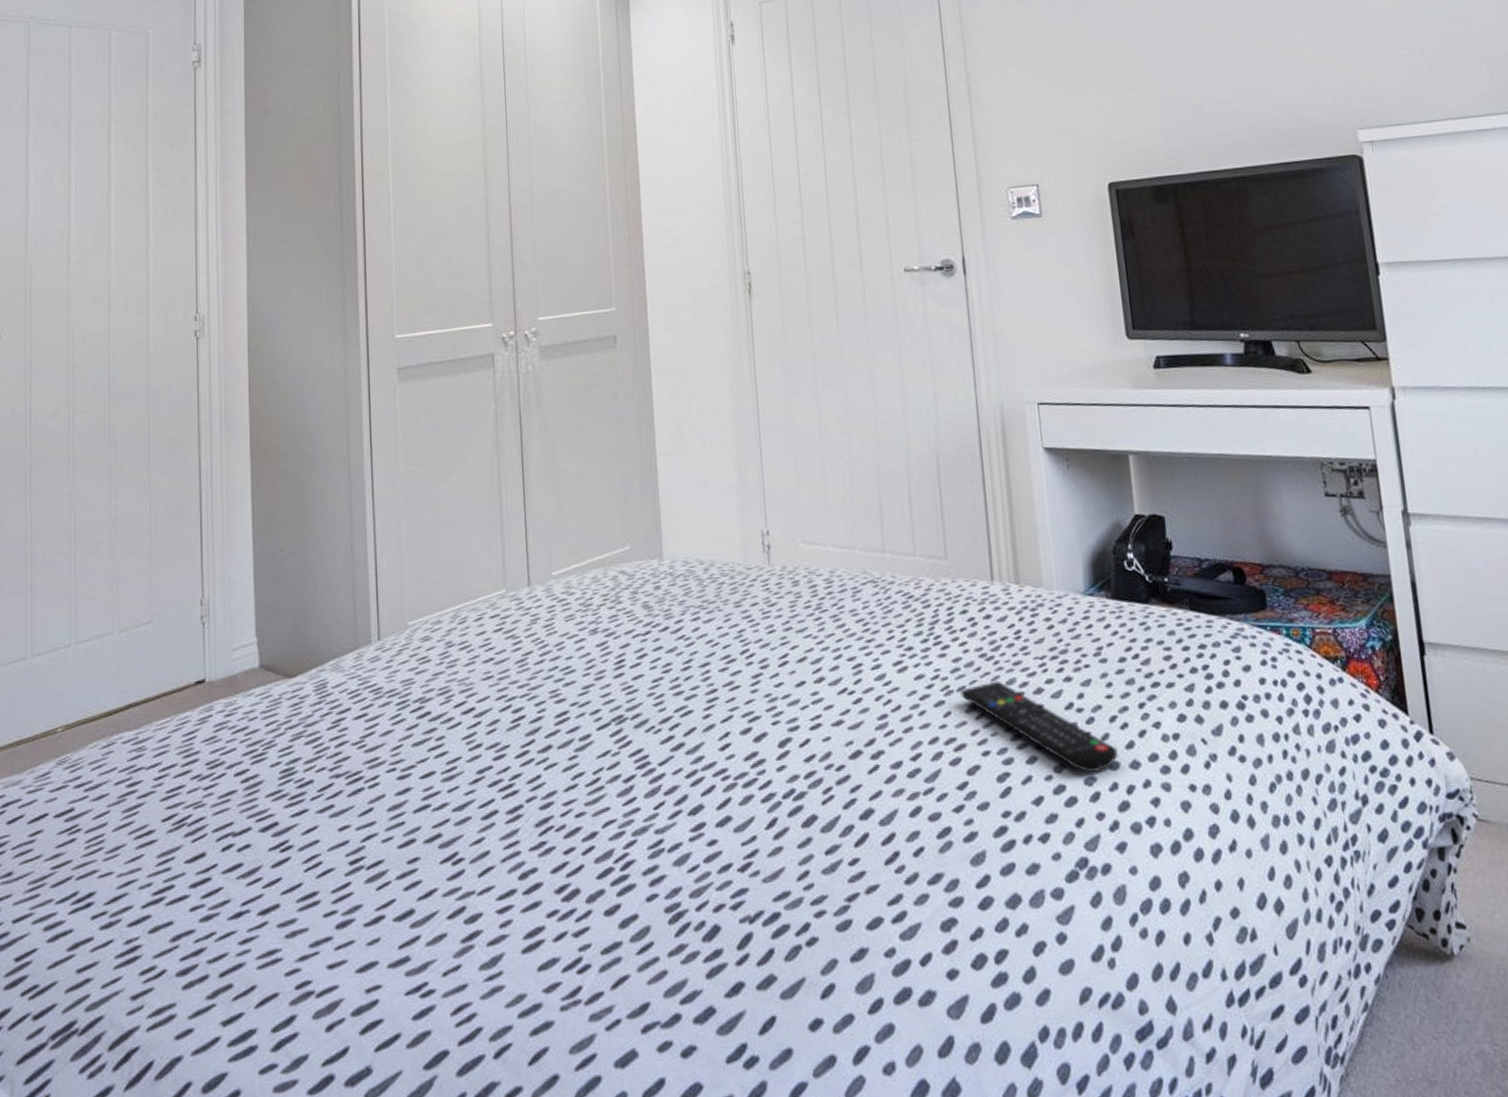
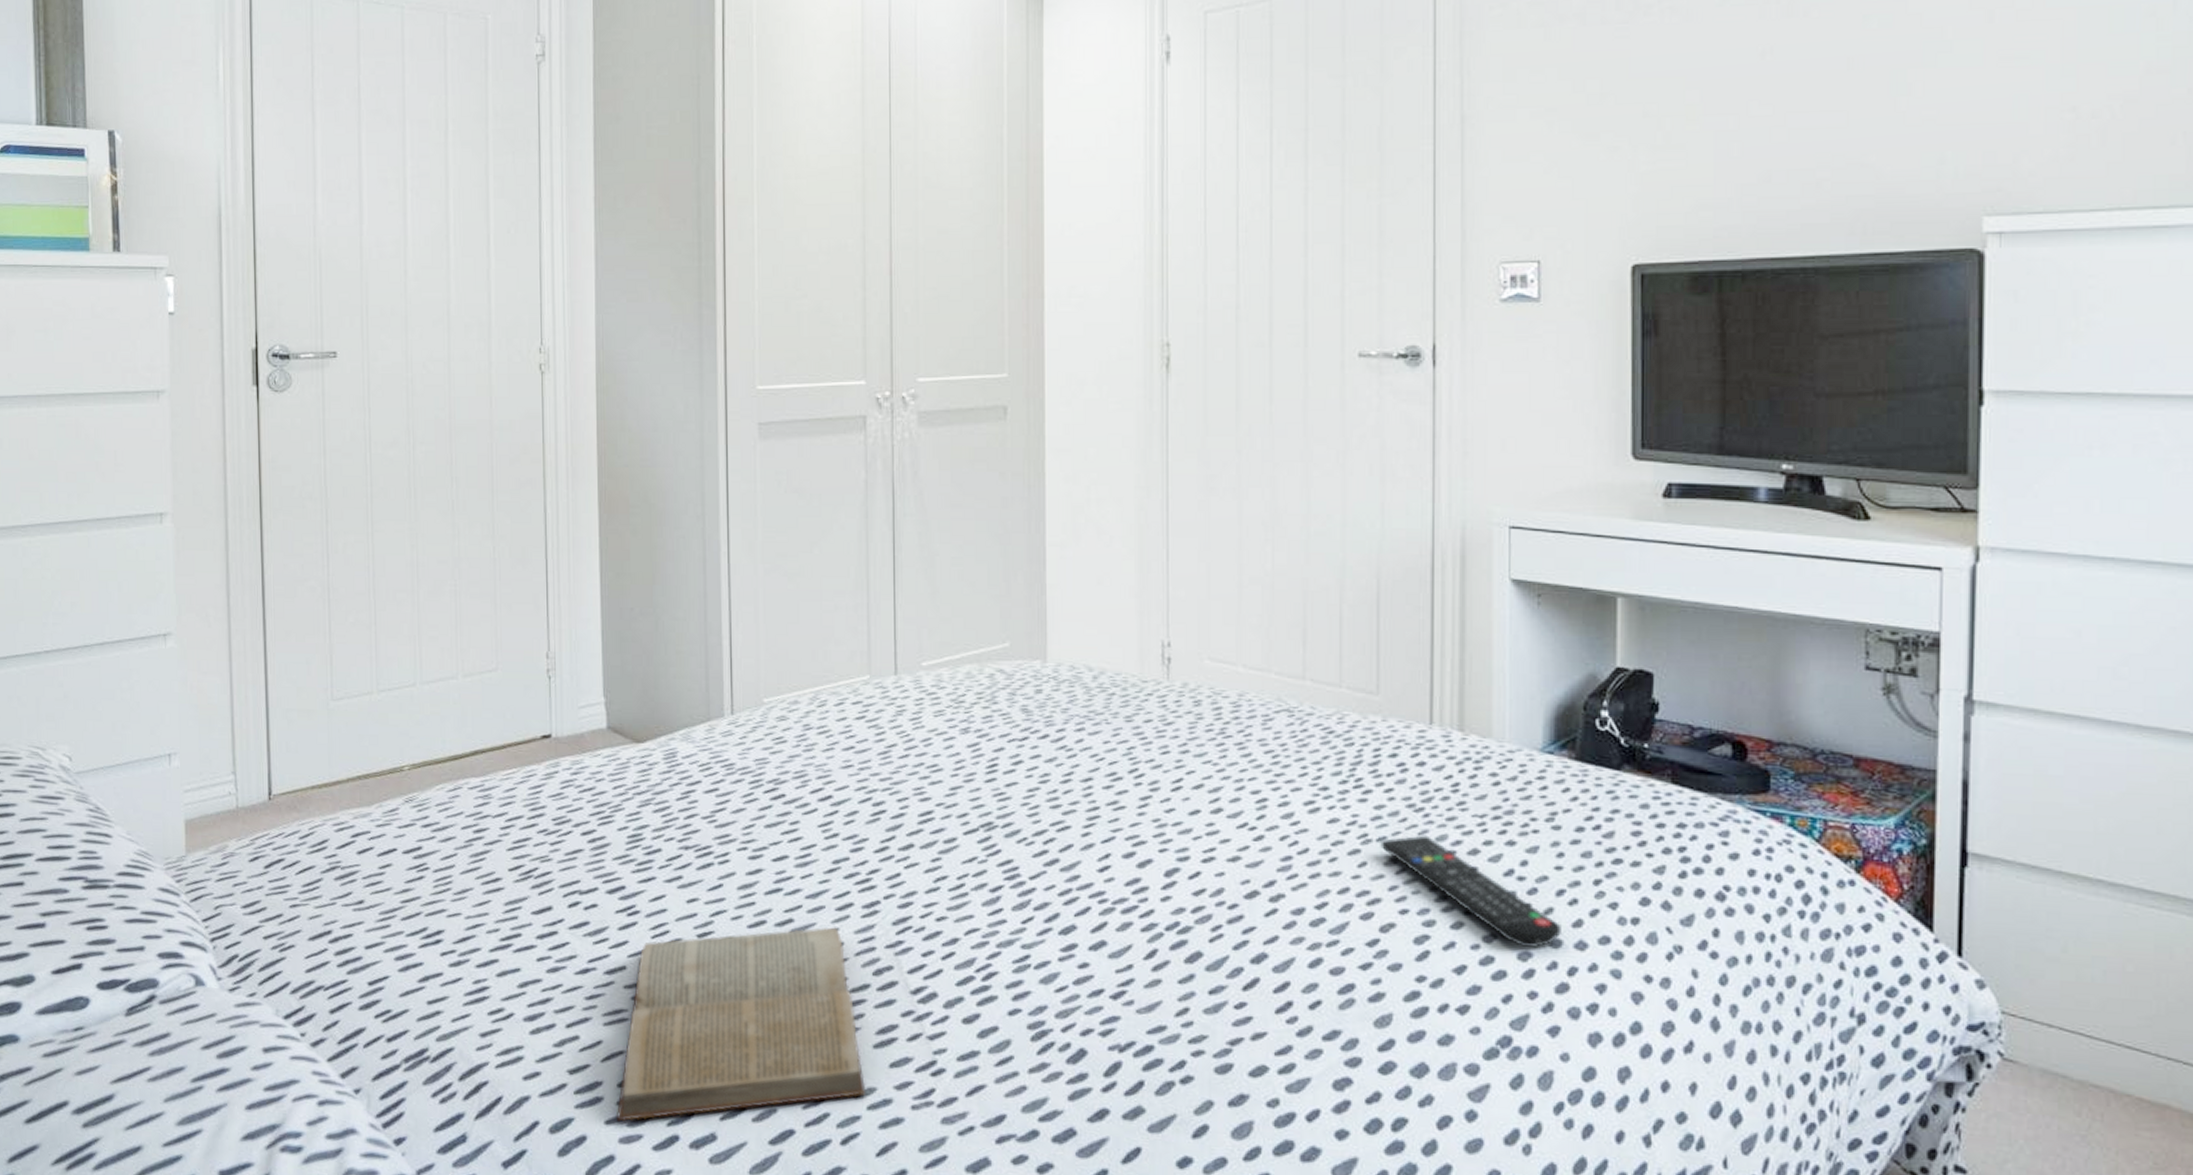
book: none [271,836,517,1069] -> present [617,927,866,1122]

